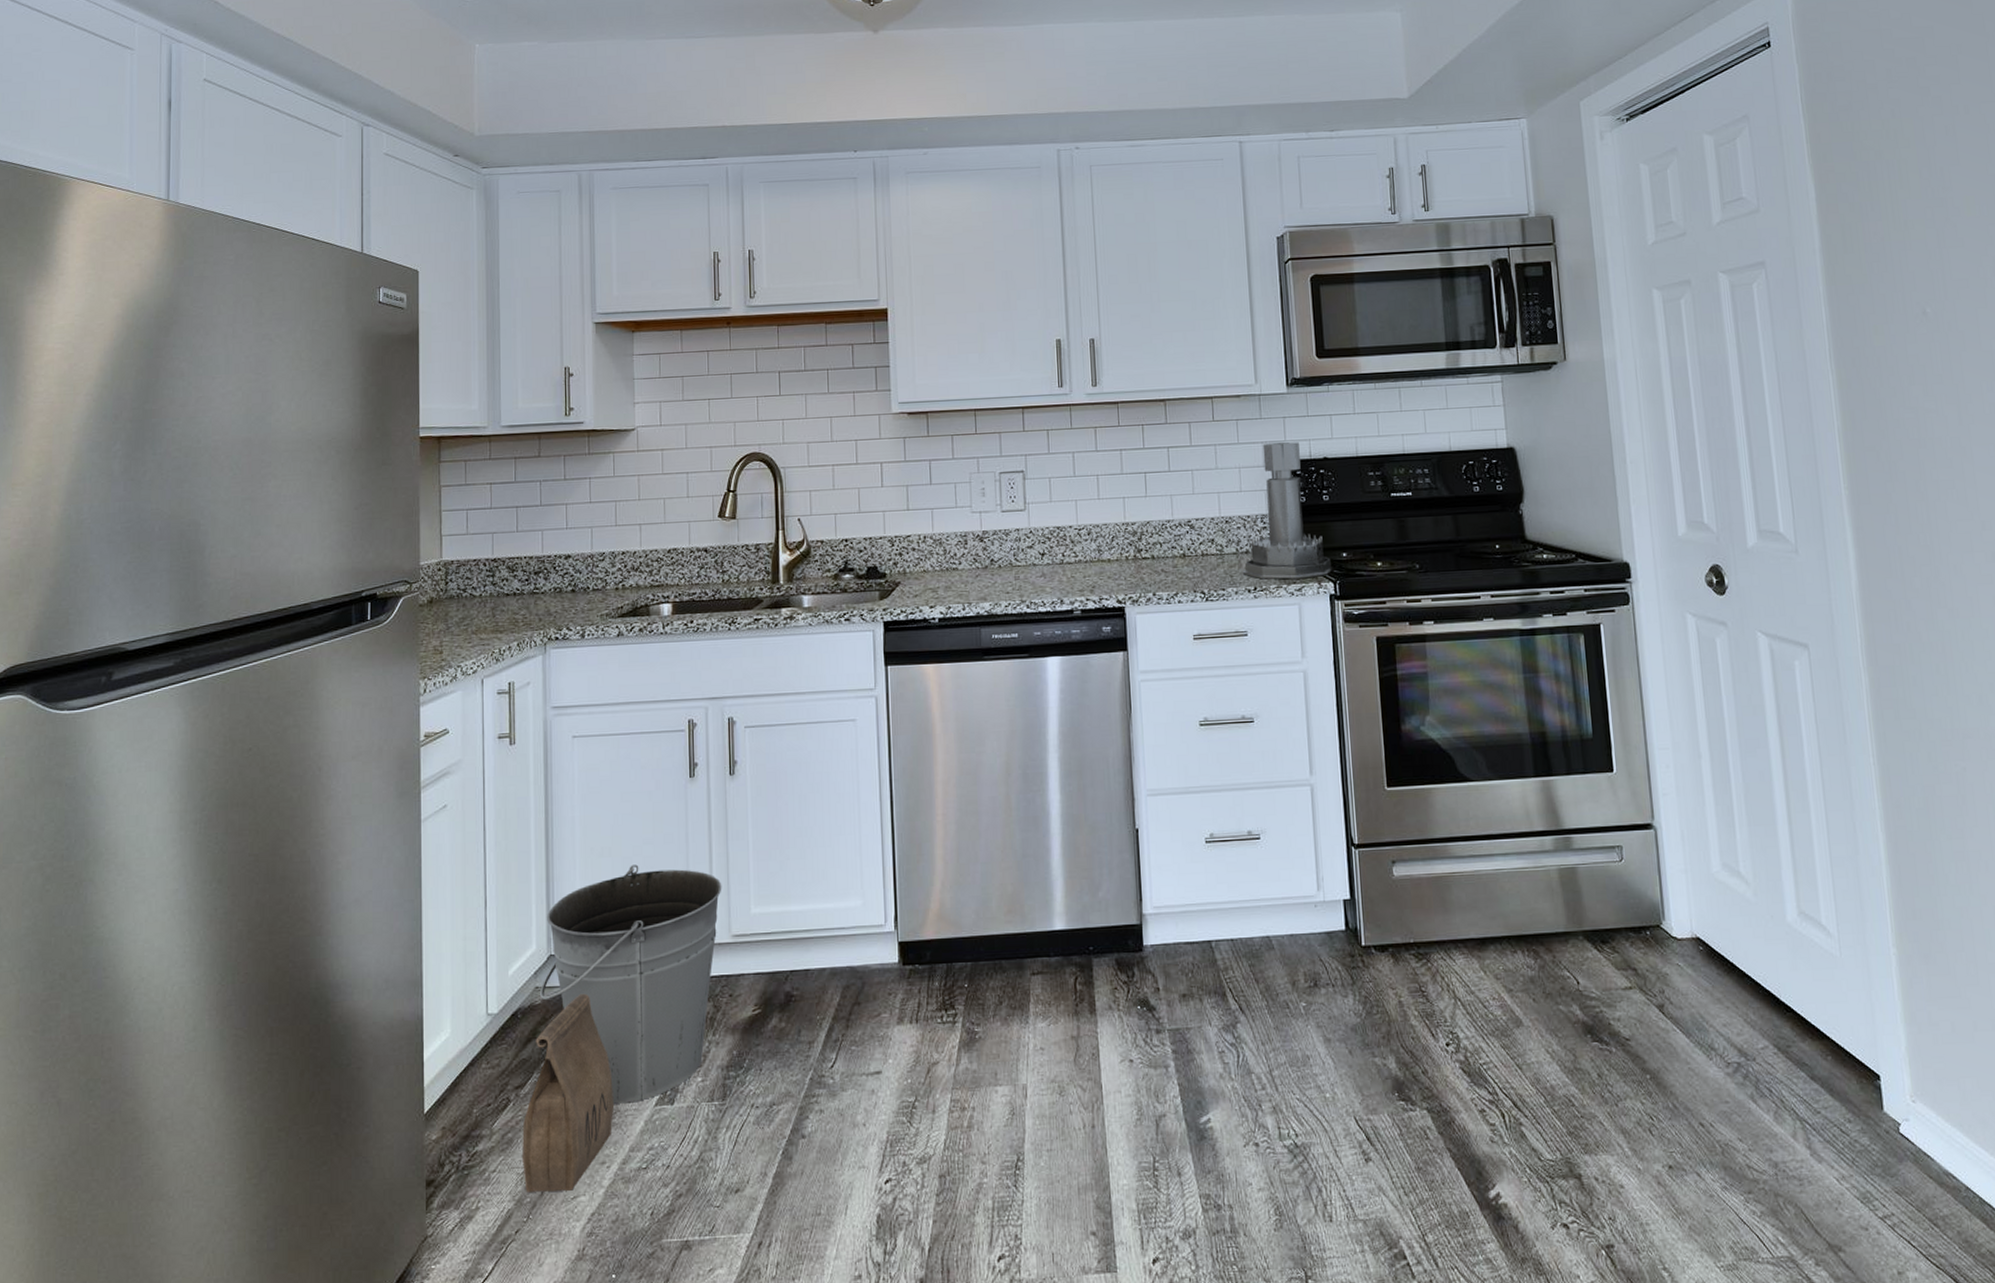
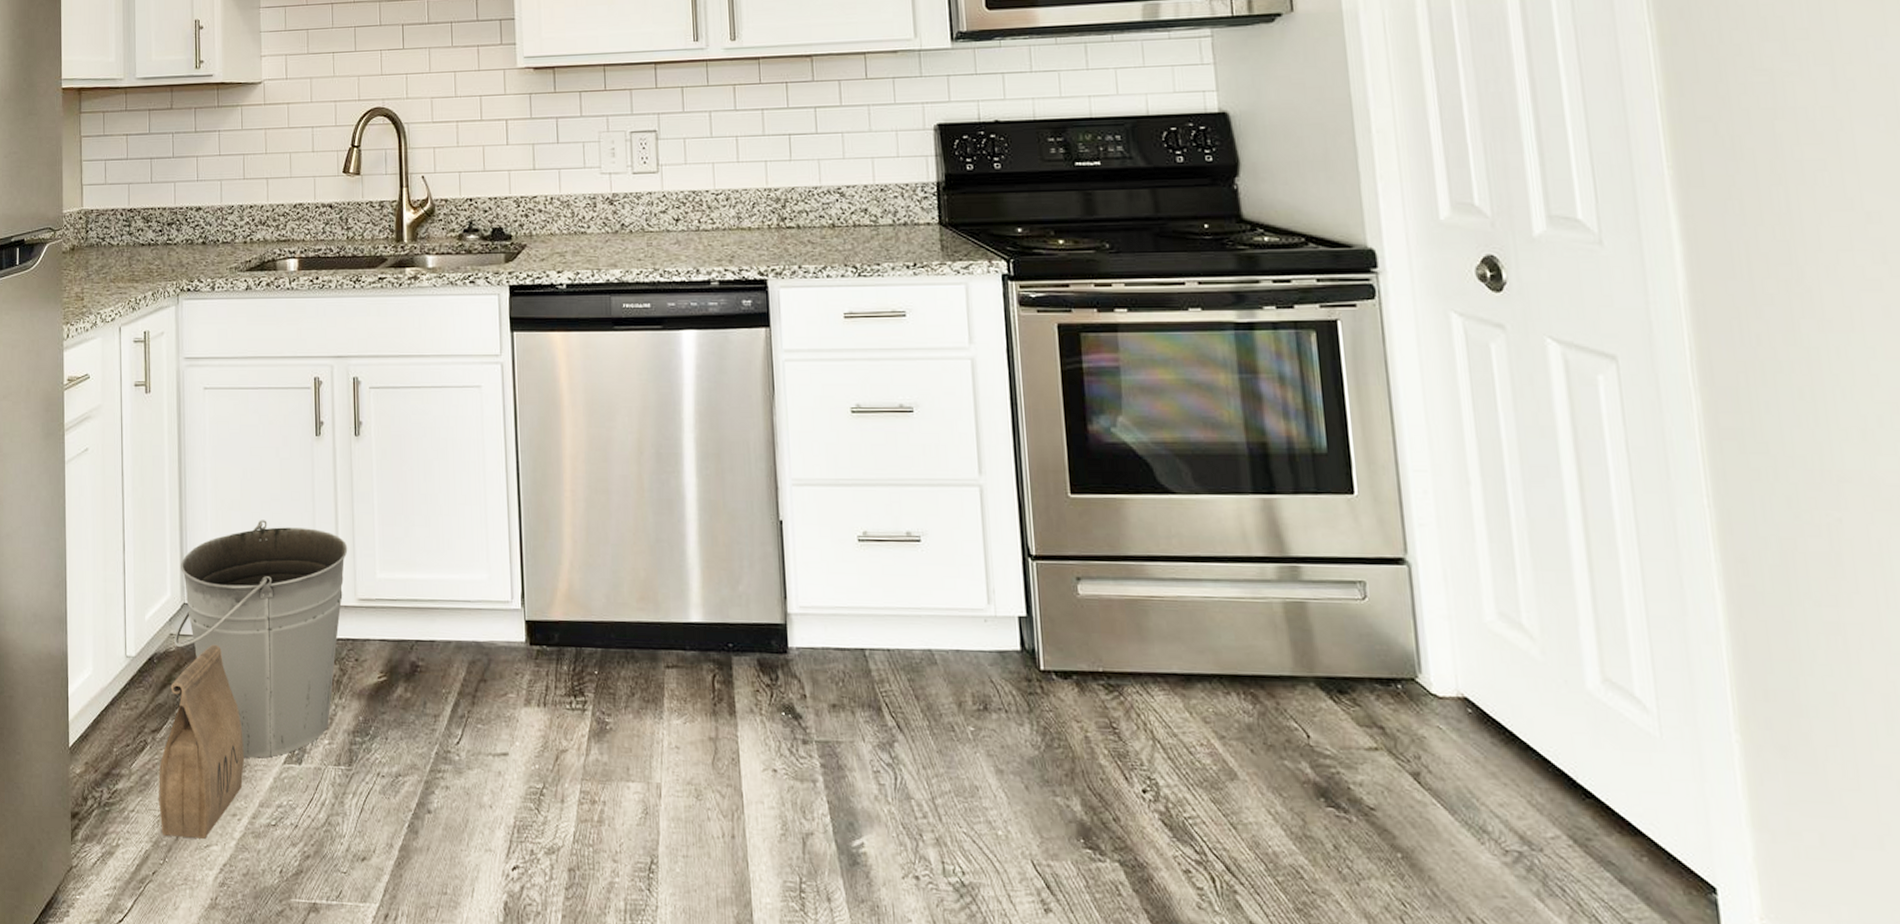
paper towel holder: present [1242,442,1335,580] -> none [899,103,1009,256]

